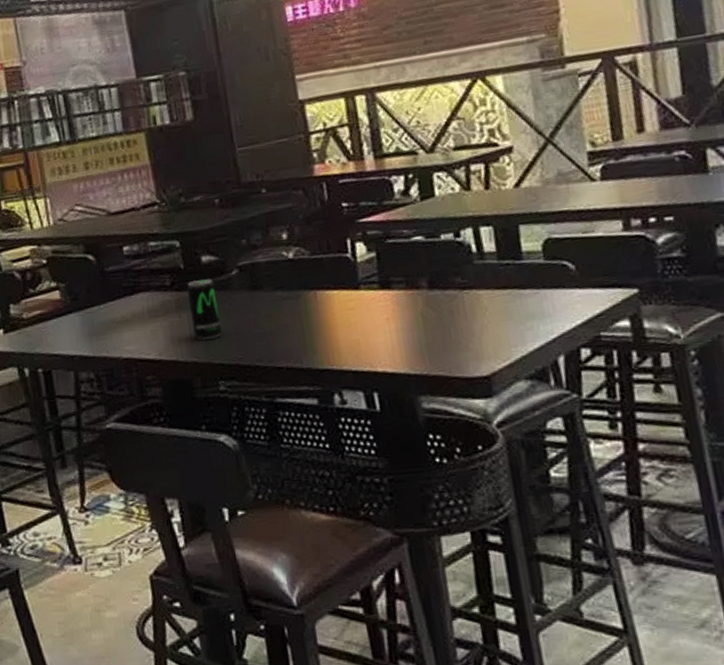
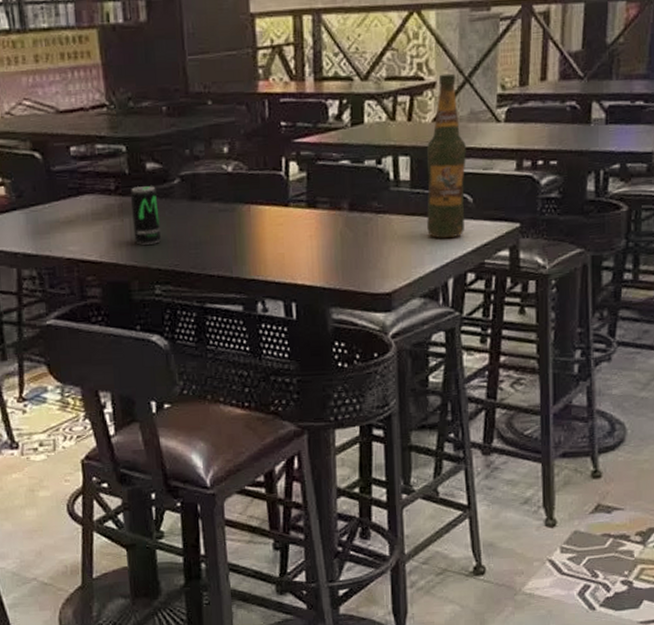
beer bottle: none [511,135,570,312] -> present [426,73,466,239]

